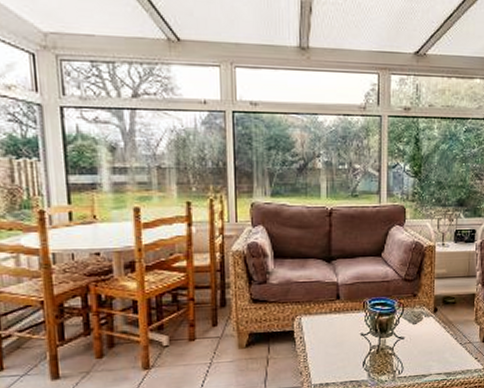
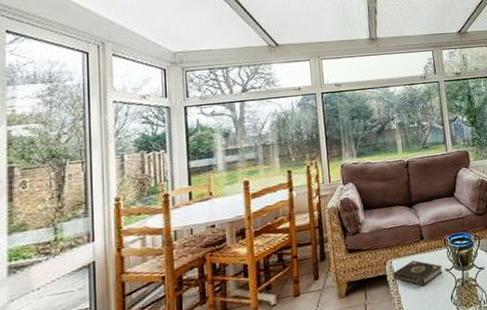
book: none [300,320,358,348] -> present [392,260,443,287]

